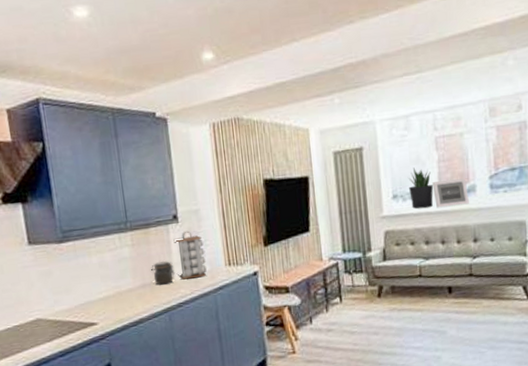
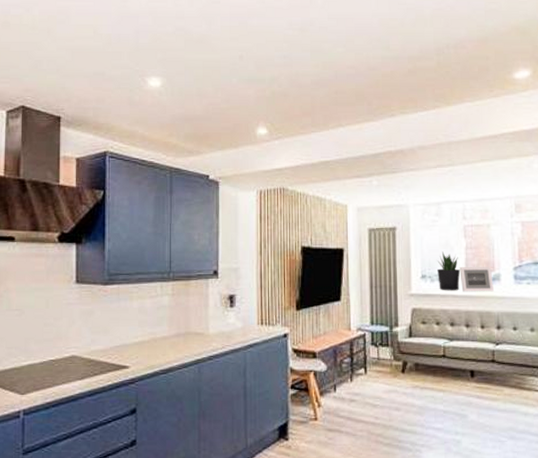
jar: present [150,260,174,285] -> none [186,313,208,336]
spice rack: present [173,231,207,280] -> none [210,287,239,334]

